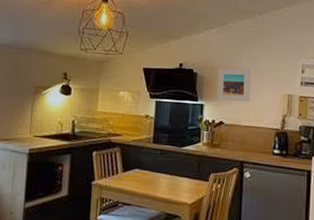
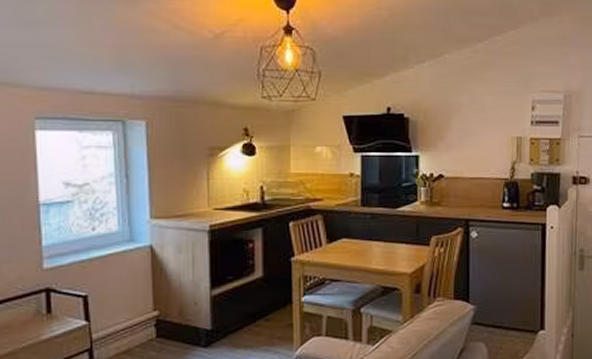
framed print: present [217,68,252,103] -> none [434,109,474,150]

